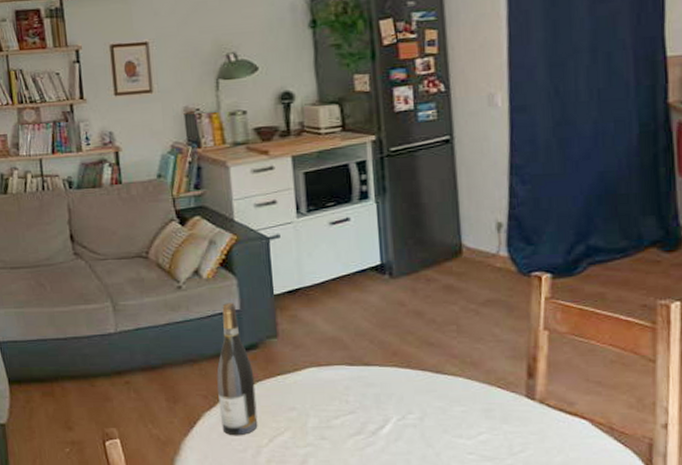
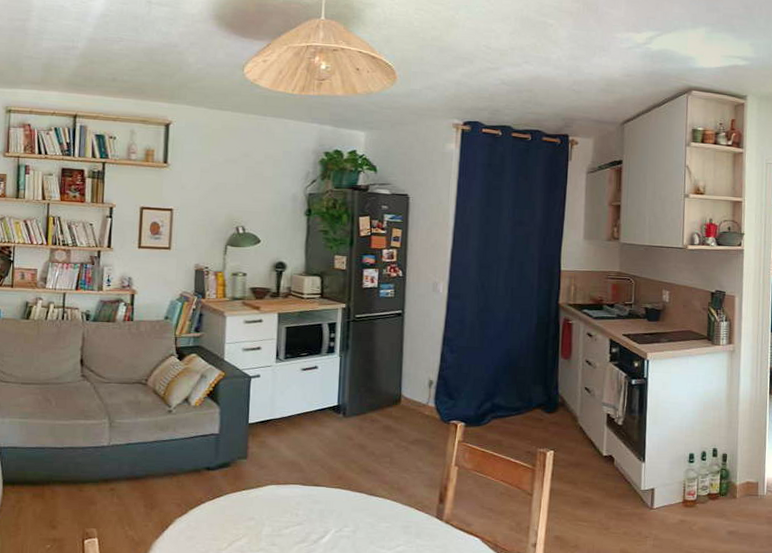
wine bottle: present [216,303,258,436] -> none [189,427,223,540]

